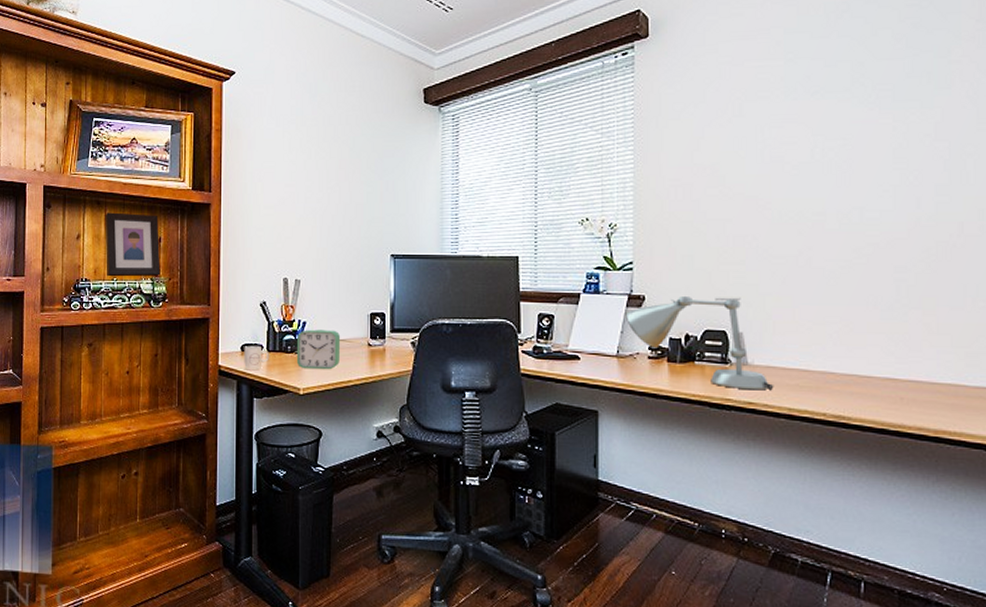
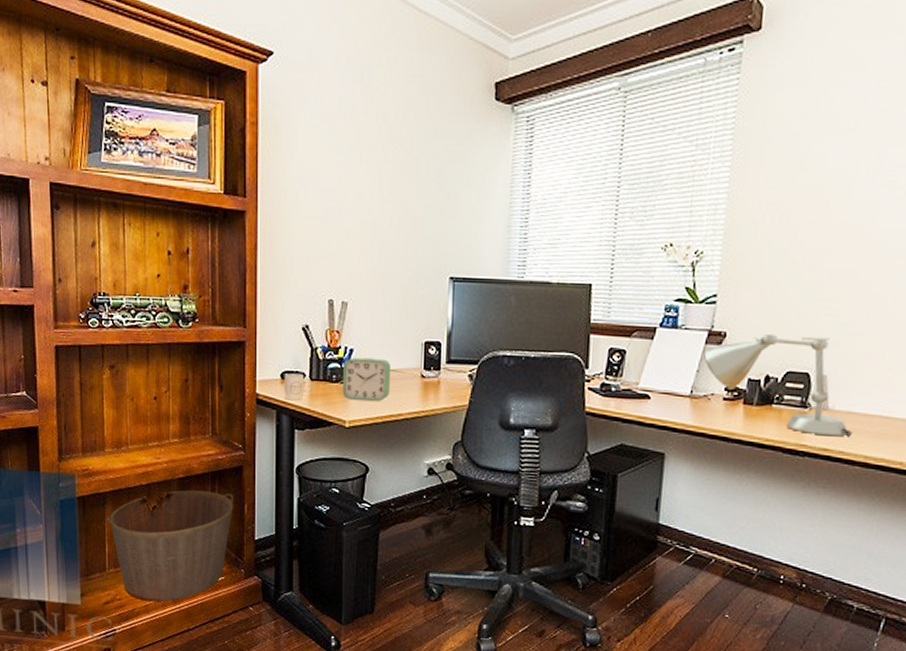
basket: none [79,458,198,570] -> present [106,490,234,602]
picture frame: present [105,212,161,277] -> none [123,217,189,293]

